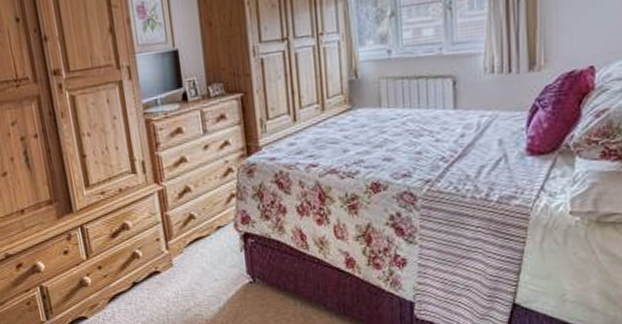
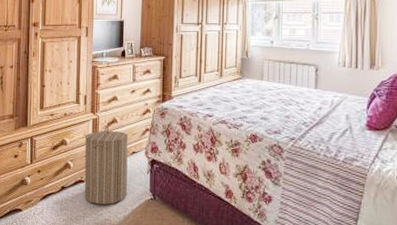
laundry hamper: none [151,197,218,298] -> present [84,125,128,205]

